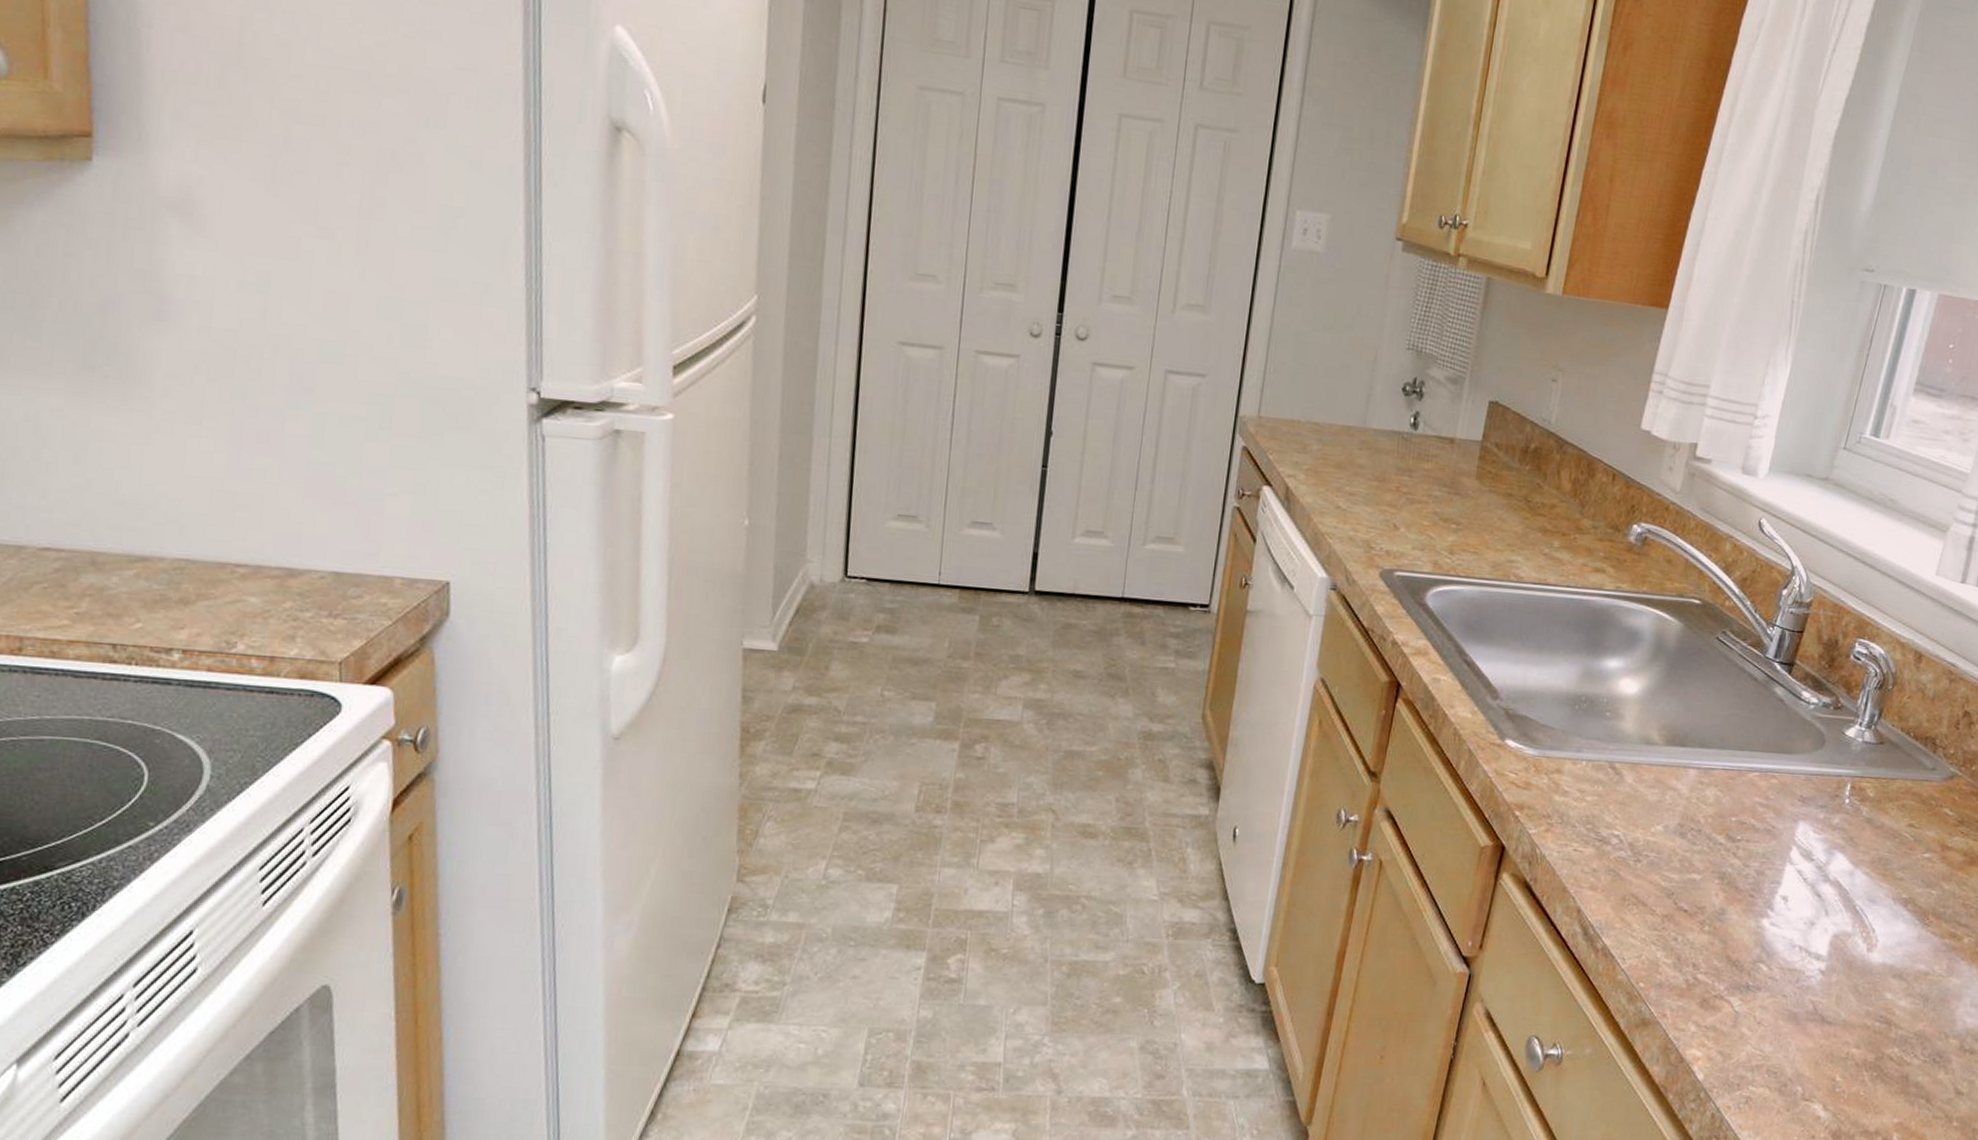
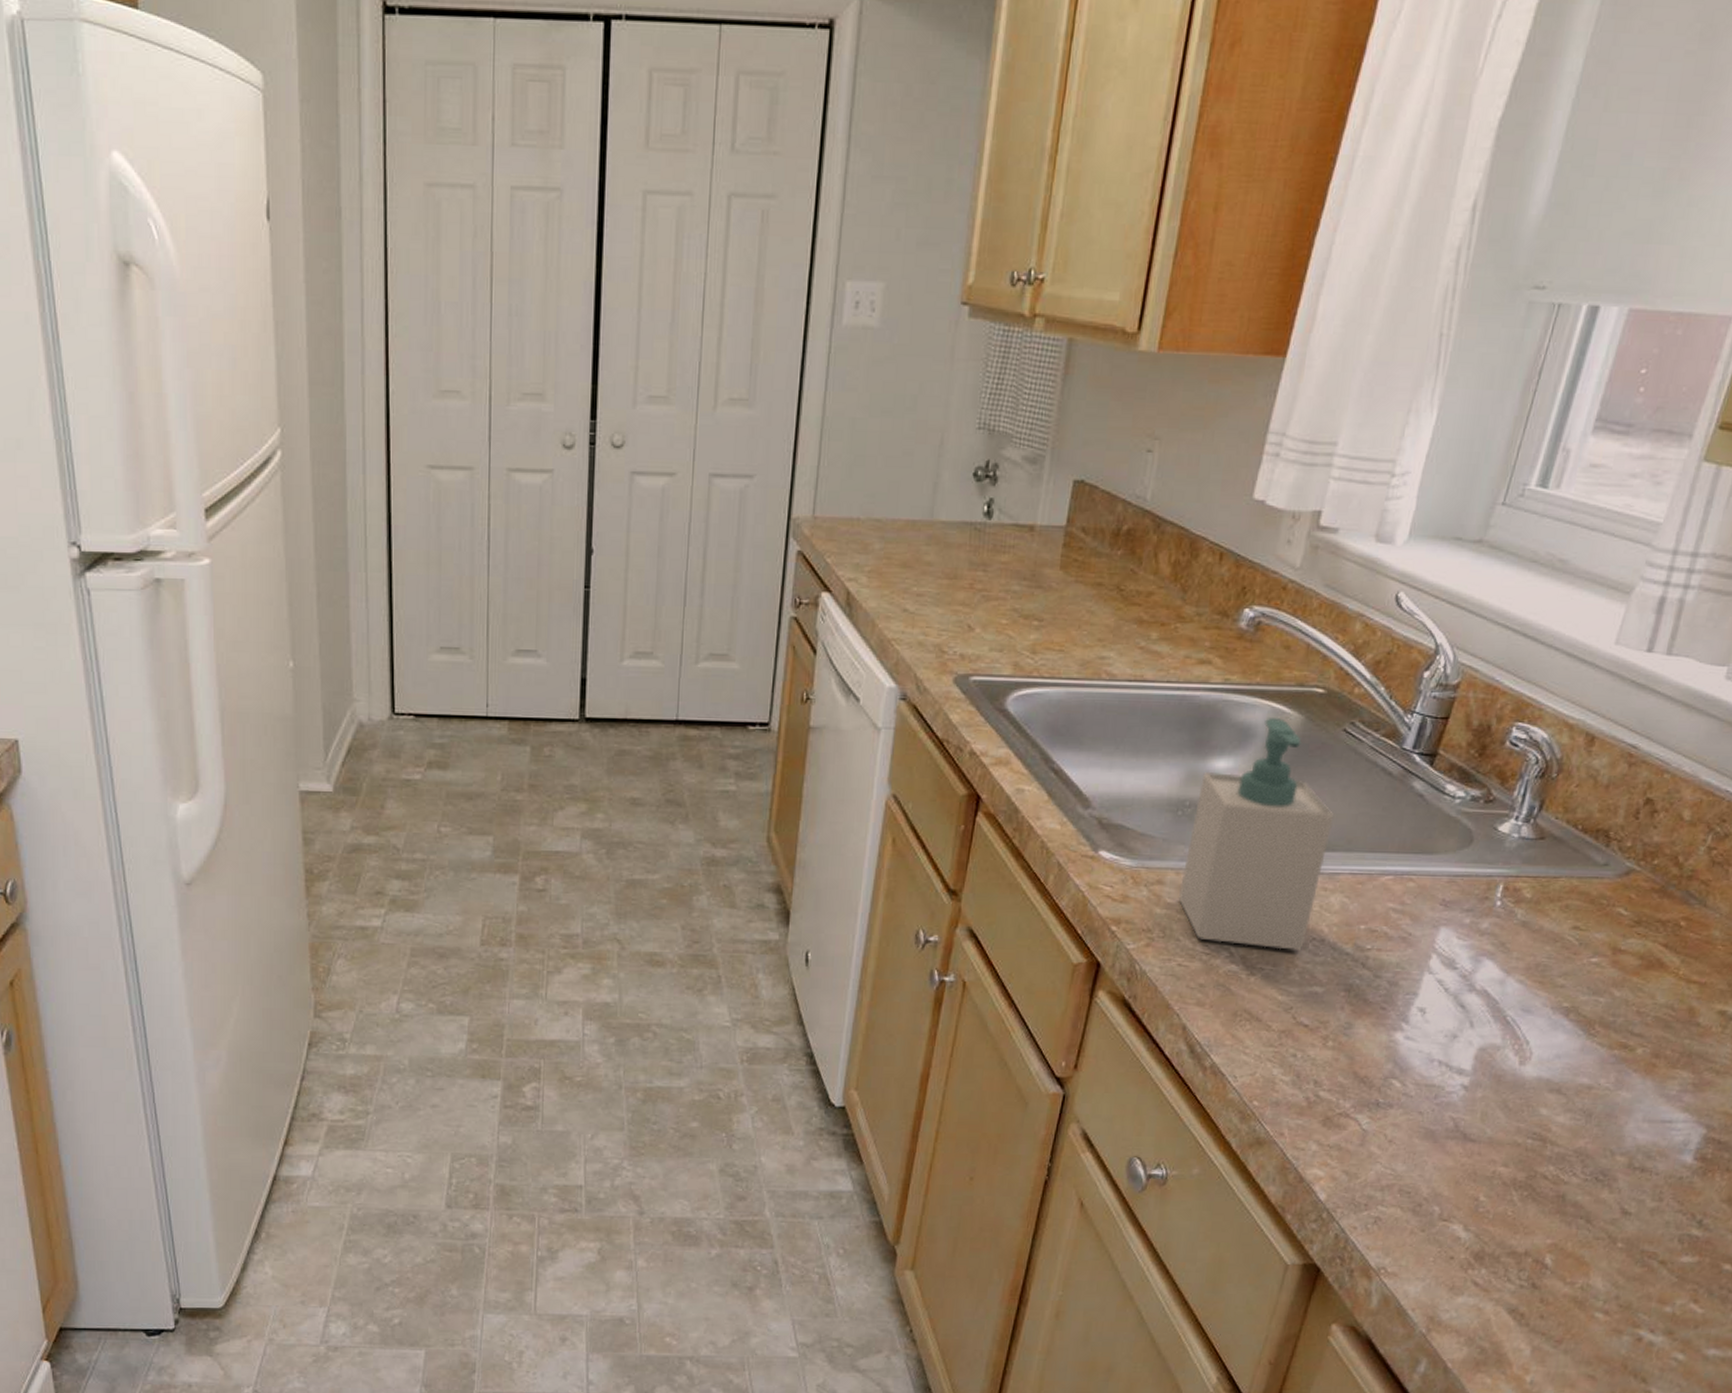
soap bottle: none [1574,624,1709,839] -> present [1178,718,1335,950]

